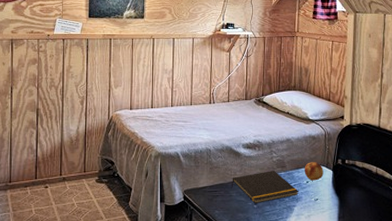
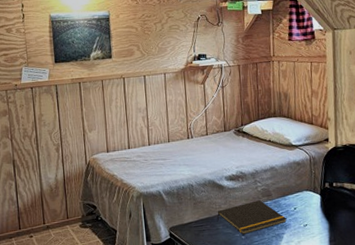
fruit: present [304,162,324,181] -> none [290,187,311,207]

